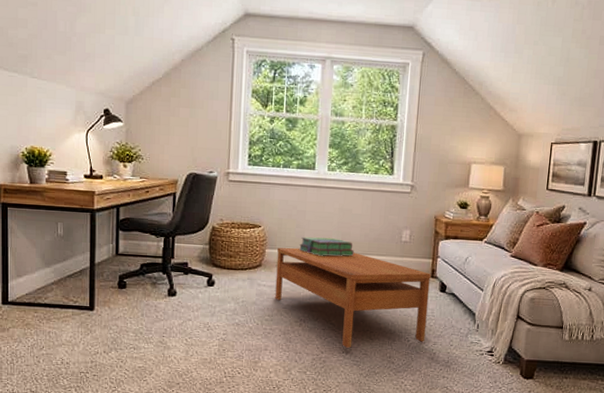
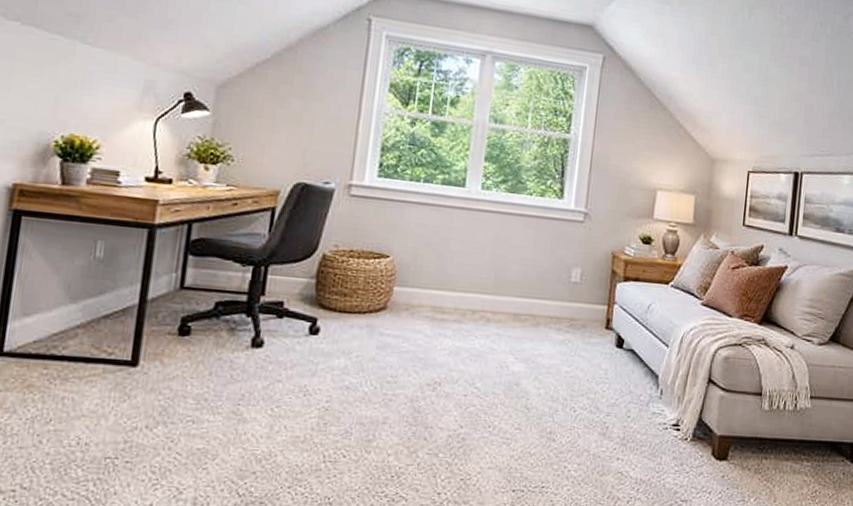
coffee table: present [275,247,432,348] -> none [402,285,606,421]
stack of books: present [299,237,354,257] -> none [439,272,510,300]

